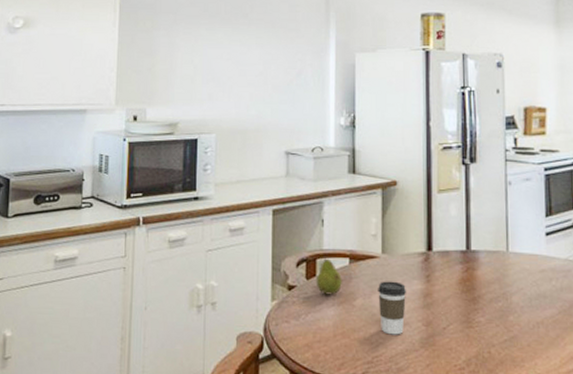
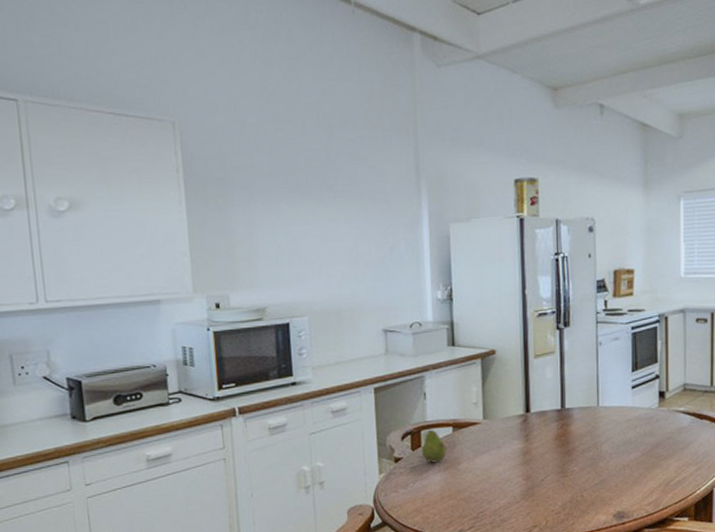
coffee cup: present [378,281,407,335] -> none [481,443,508,492]

